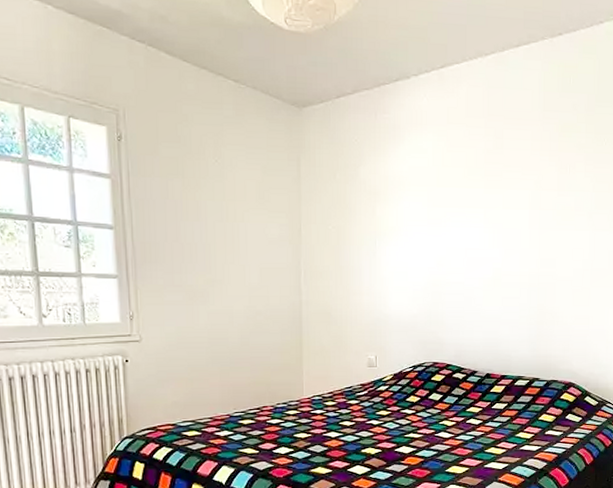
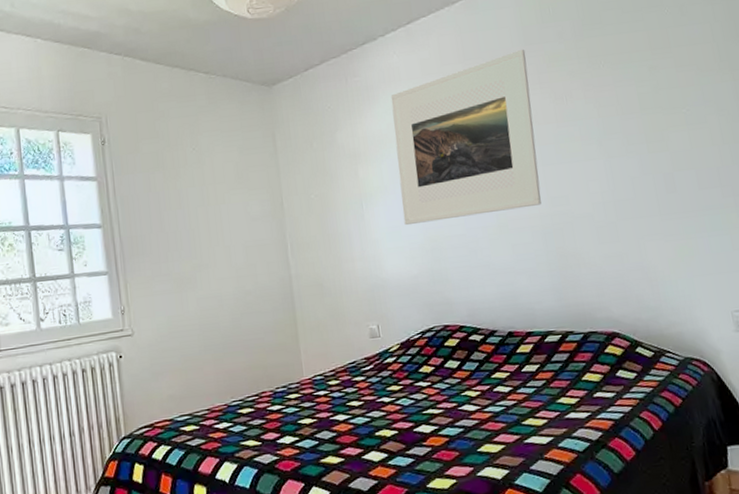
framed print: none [412,114,543,267] -> present [390,49,542,225]

